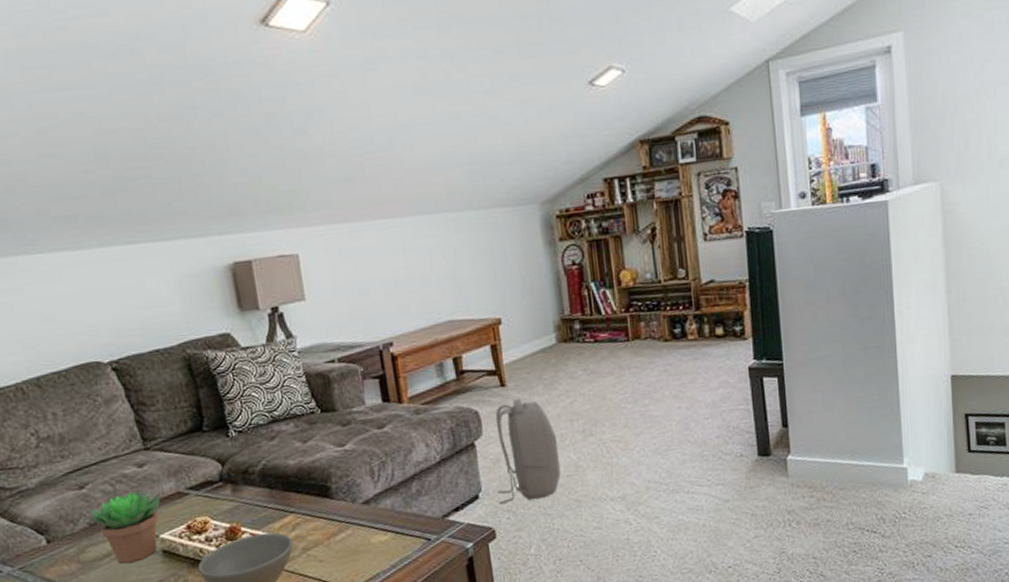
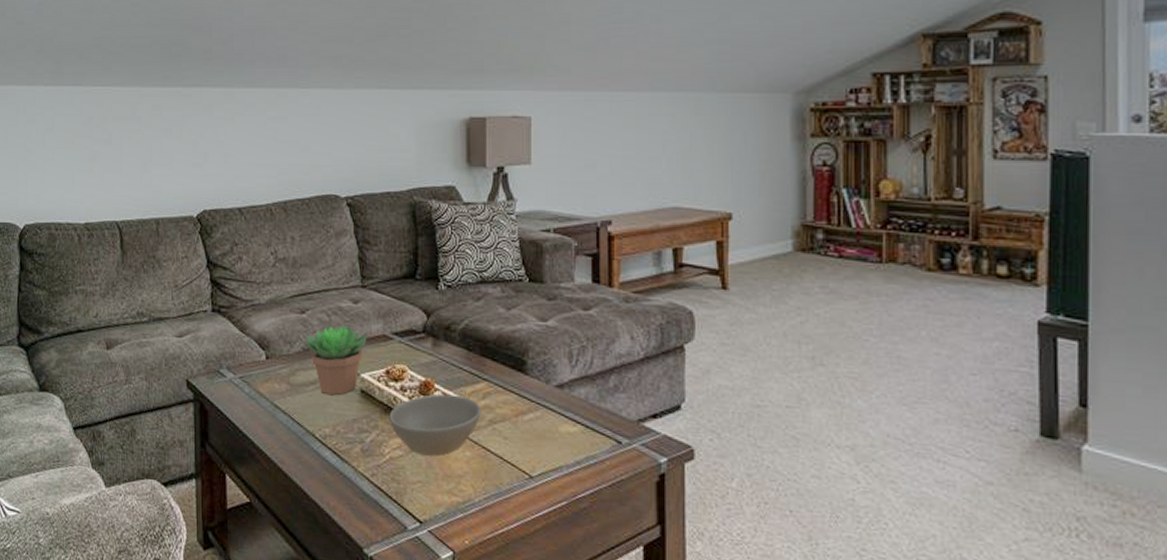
backpack: present [495,398,561,505] -> none [702,305,780,427]

